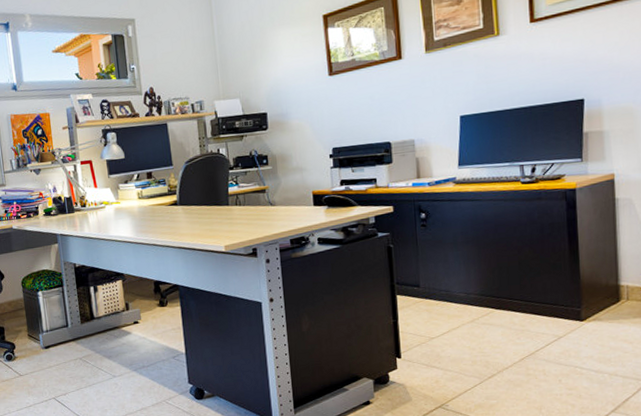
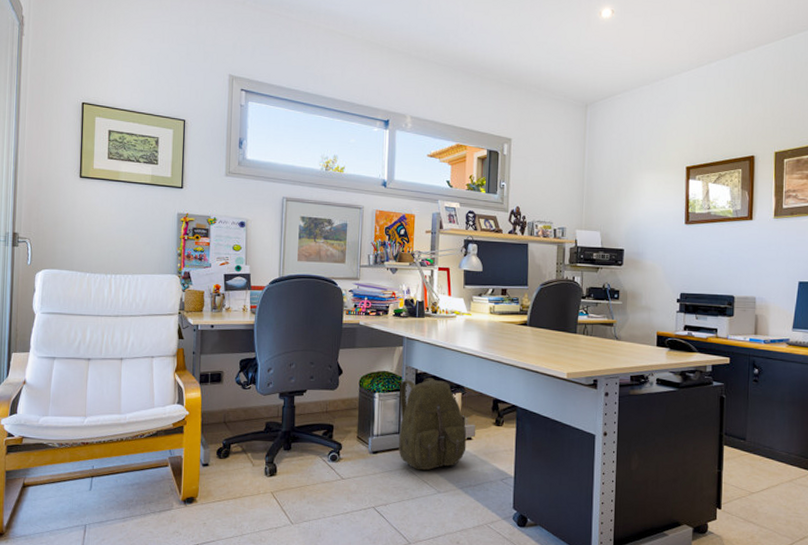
backpack: none [61,269,135,359] -> present [399,377,467,471]

